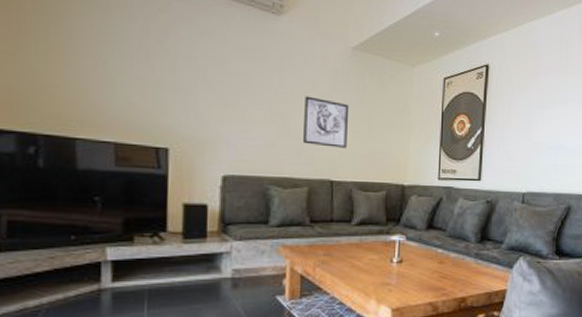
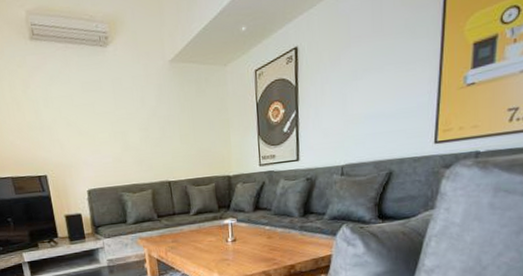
wall art: present [303,96,350,148] -> none [137,112,177,154]

